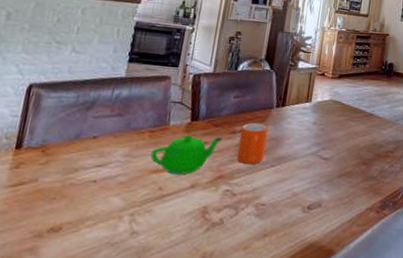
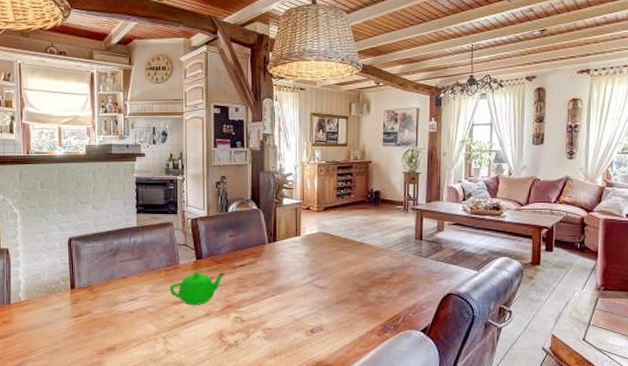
mug: present [236,122,269,165] -> none [240,258,265,295]

